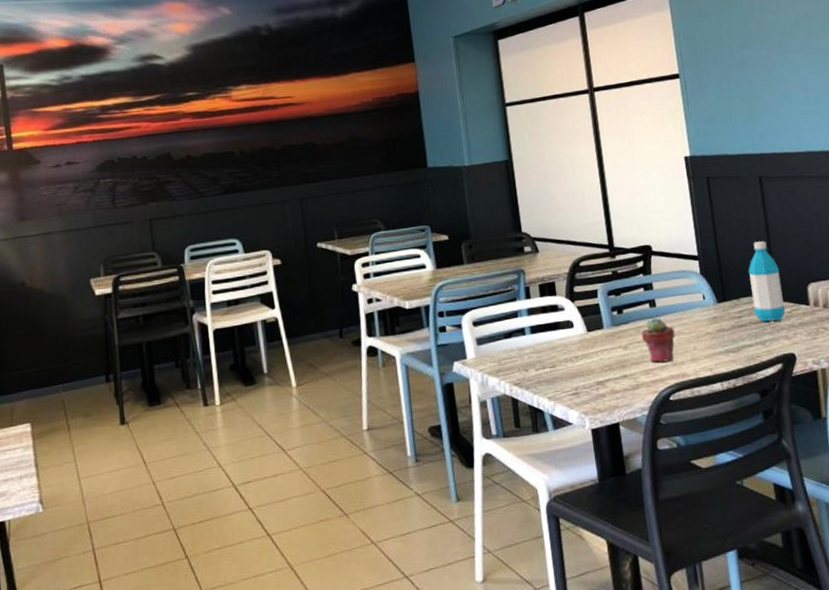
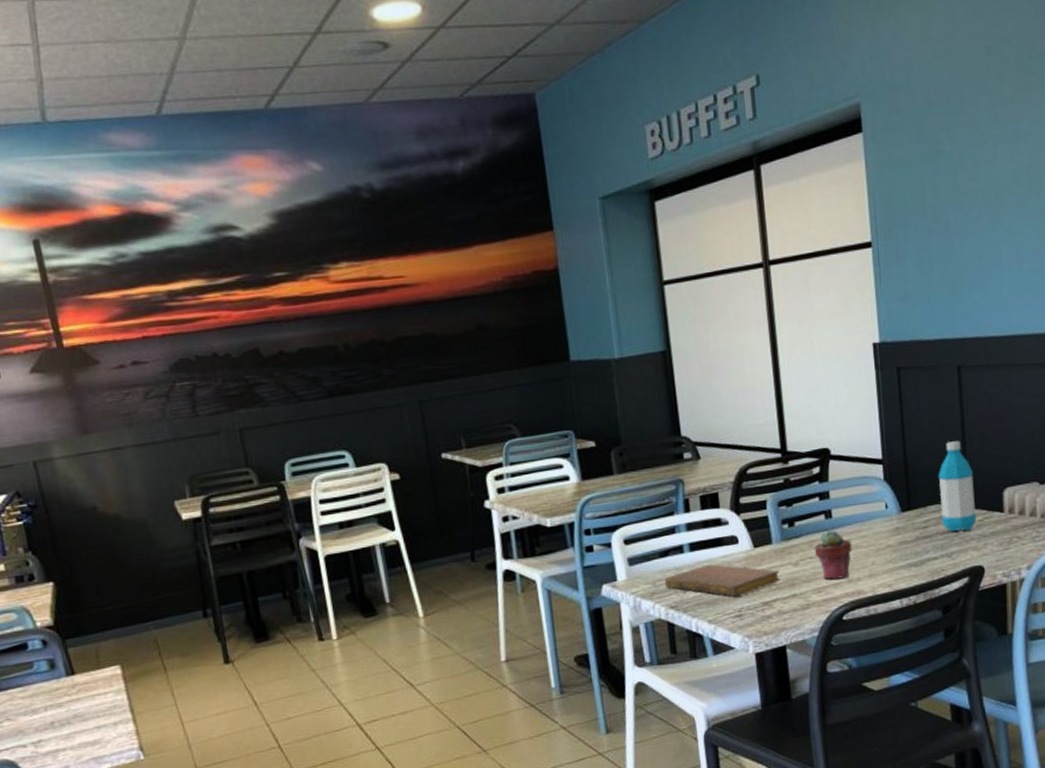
notebook: none [508,346,612,376] -> present [664,564,781,597]

